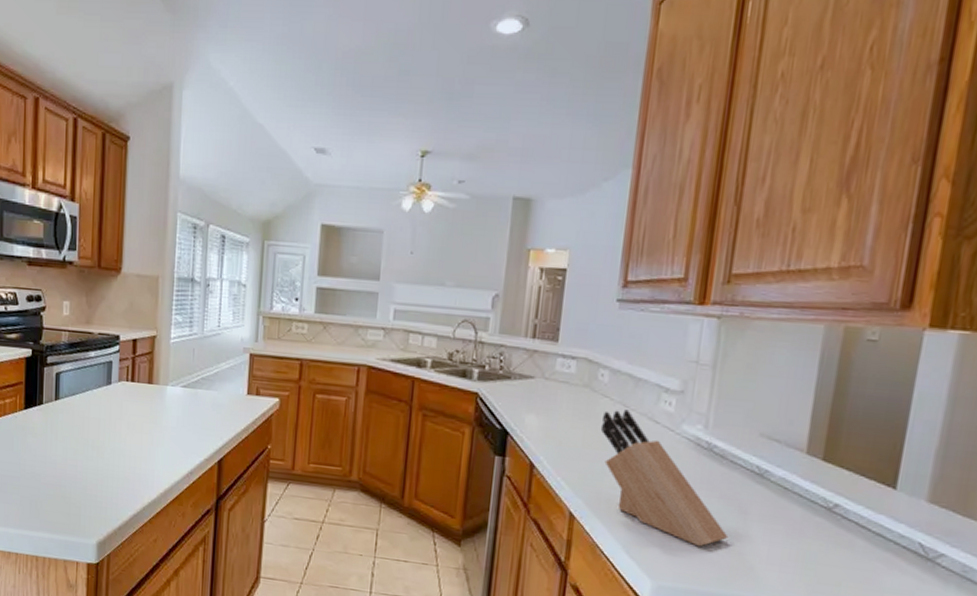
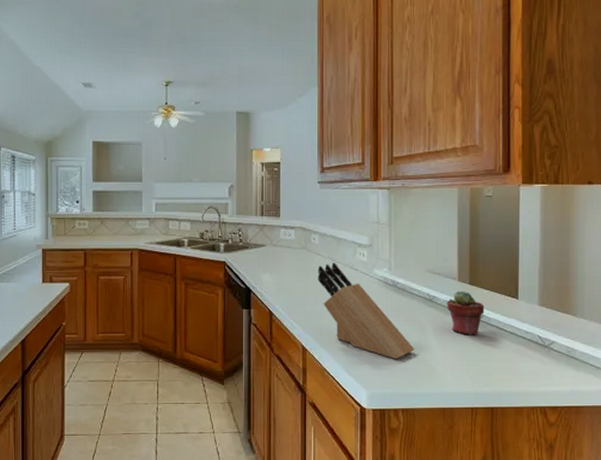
potted succulent: none [783,467,842,531] -> present [446,291,485,335]

